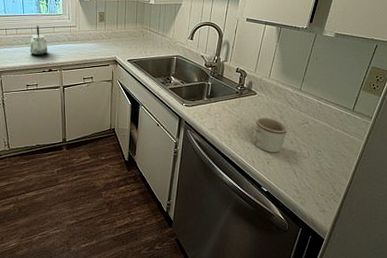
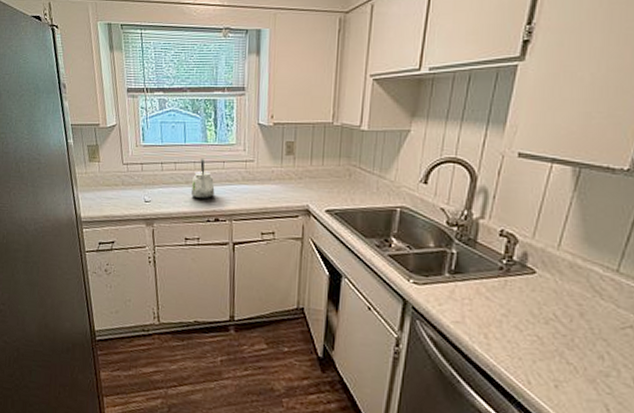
mug: present [248,117,288,153] -> none [519,311,593,372]

